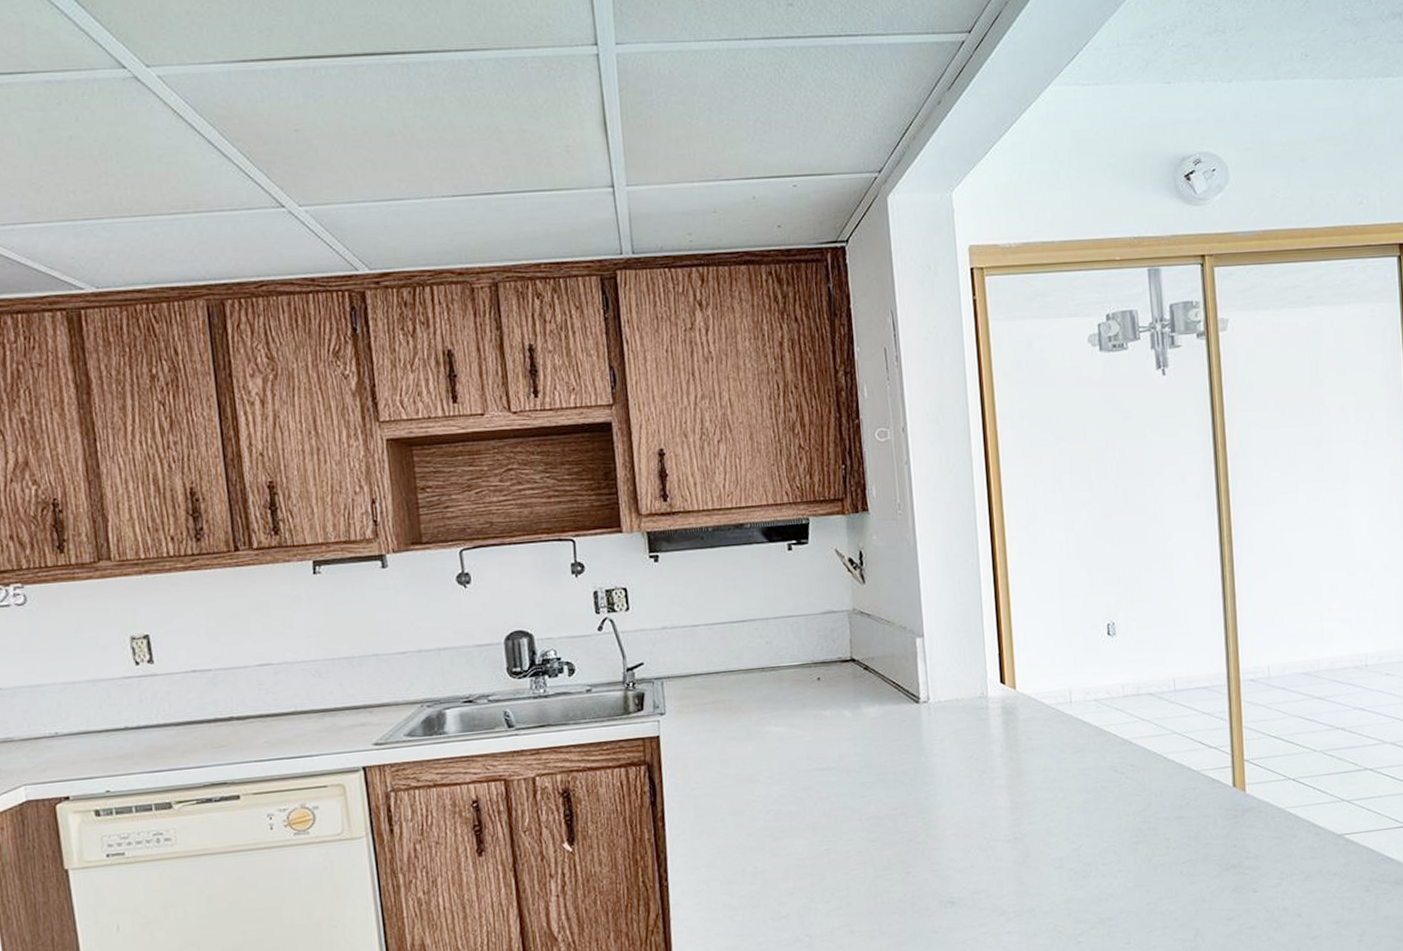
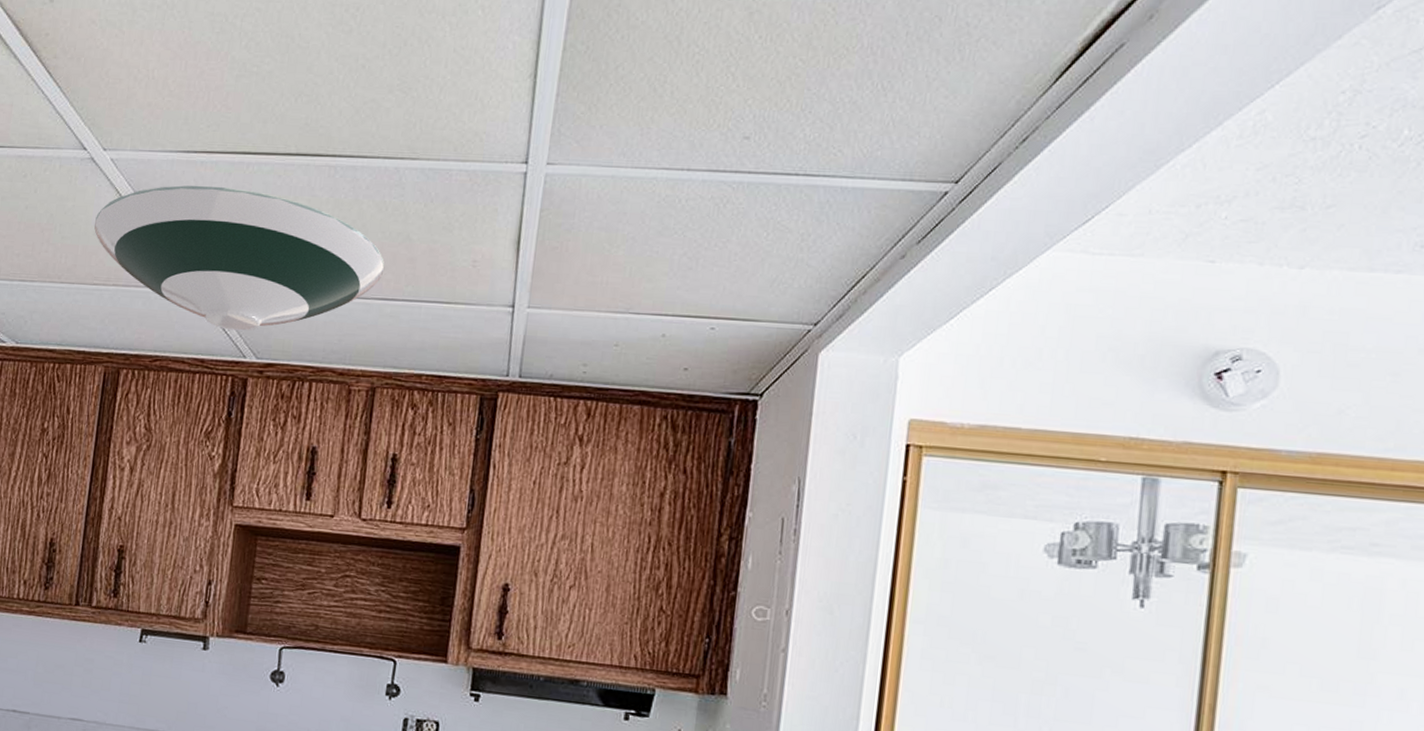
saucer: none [155,95,481,244] -> present [93,185,385,331]

